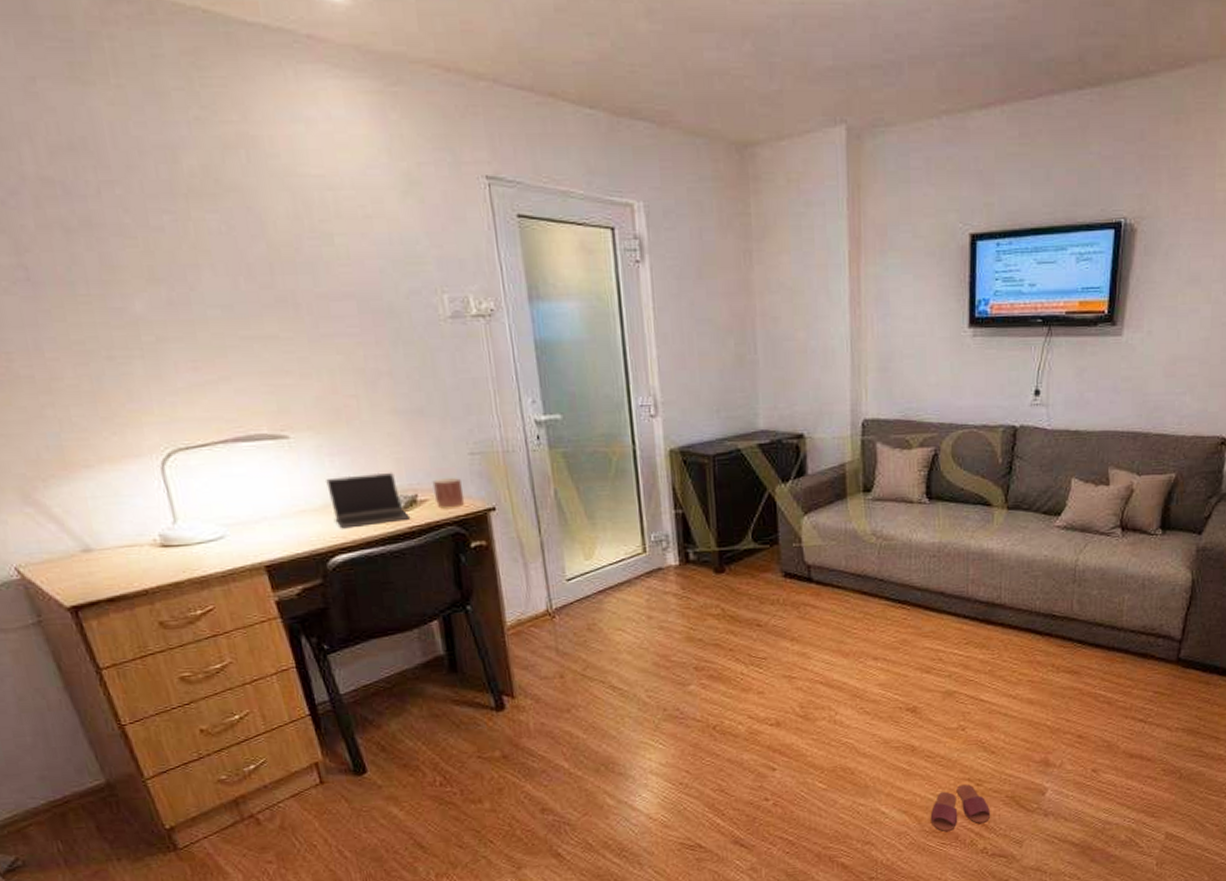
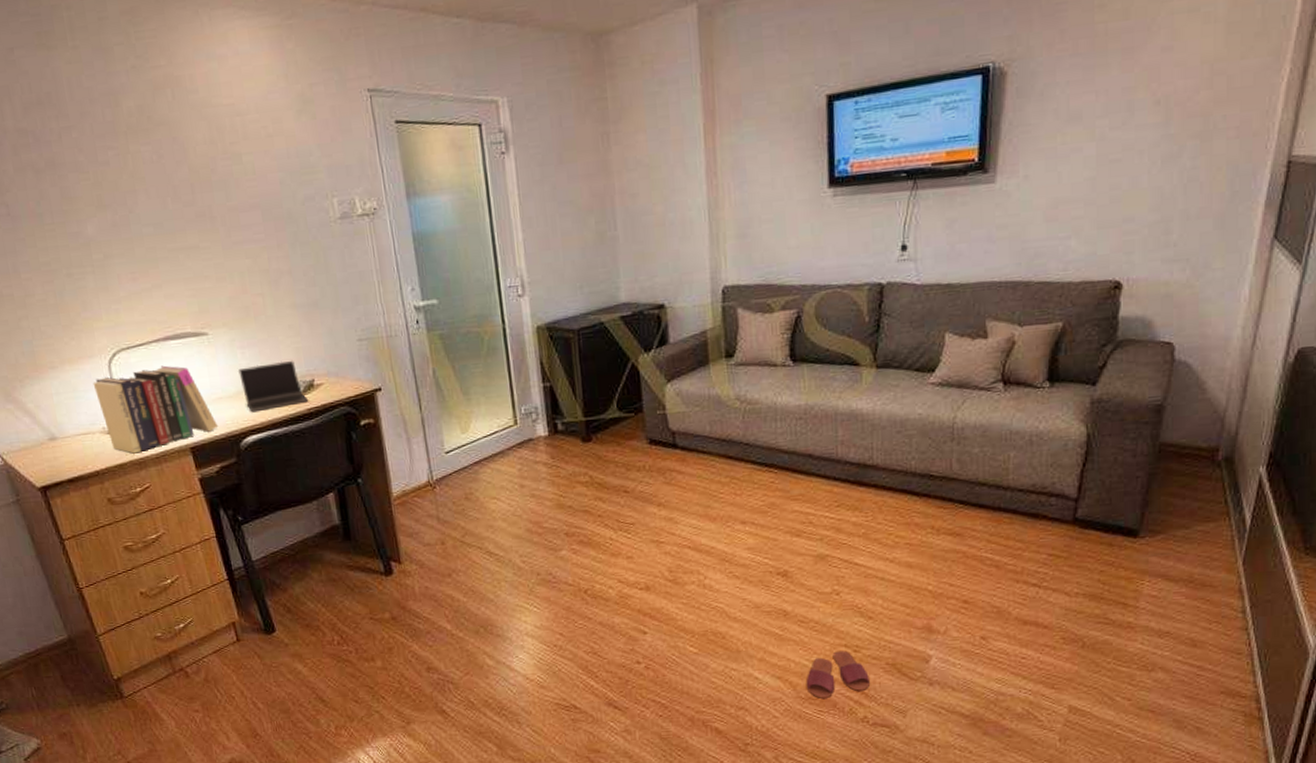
books: none [140,470,301,571] -> present [93,365,219,454]
mug: present [432,477,465,510] -> none [326,362,355,392]

